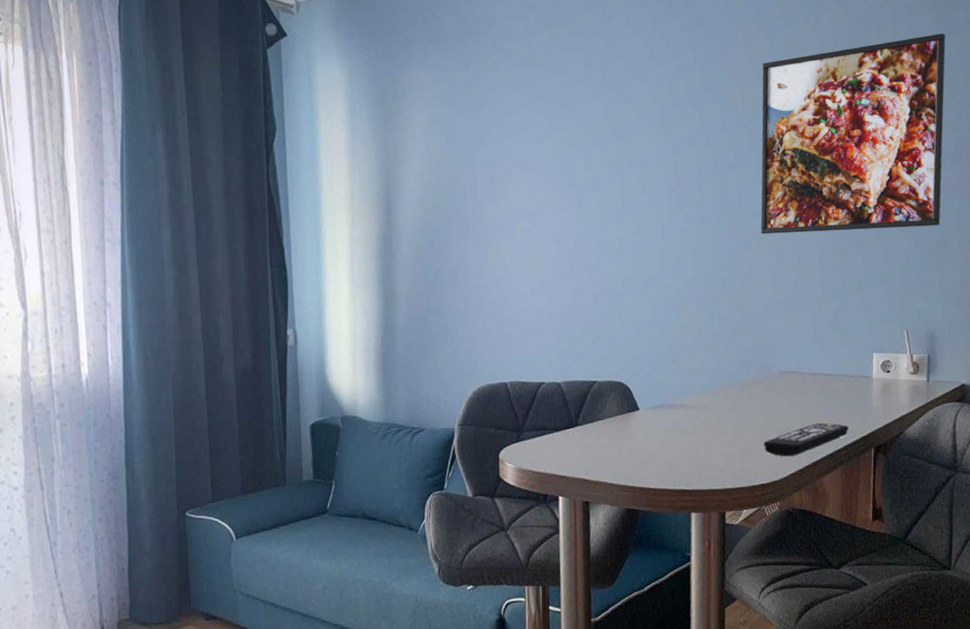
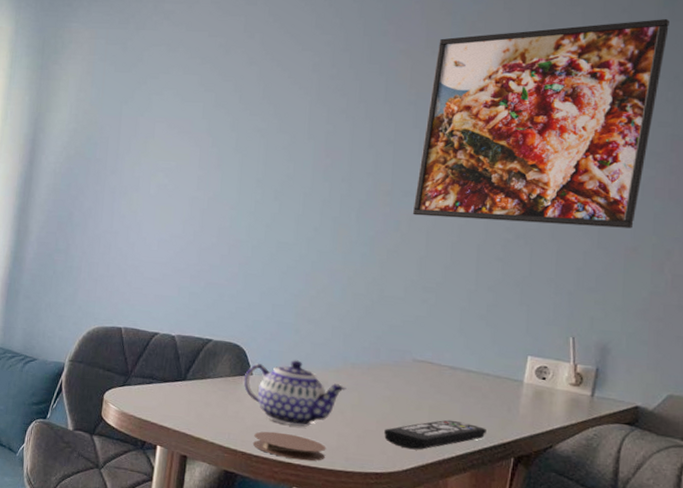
teapot: none [631,389,726,453] -> present [243,360,347,427]
coaster: none [648,461,716,486] -> present [252,431,326,461]

